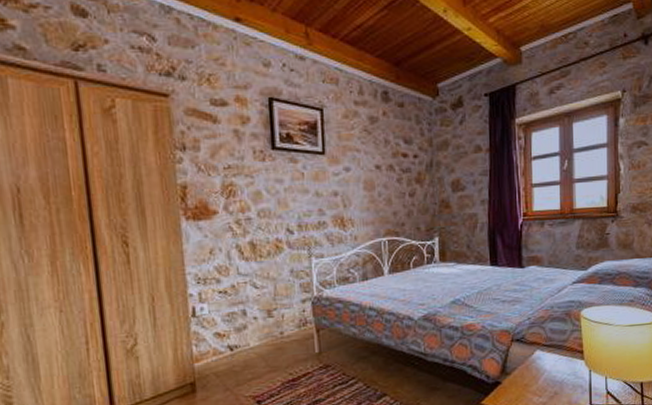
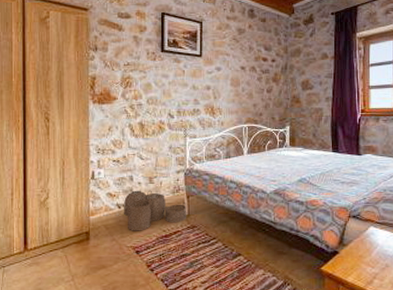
woven basket: none [236,325,317,378] -> present [123,189,186,231]

